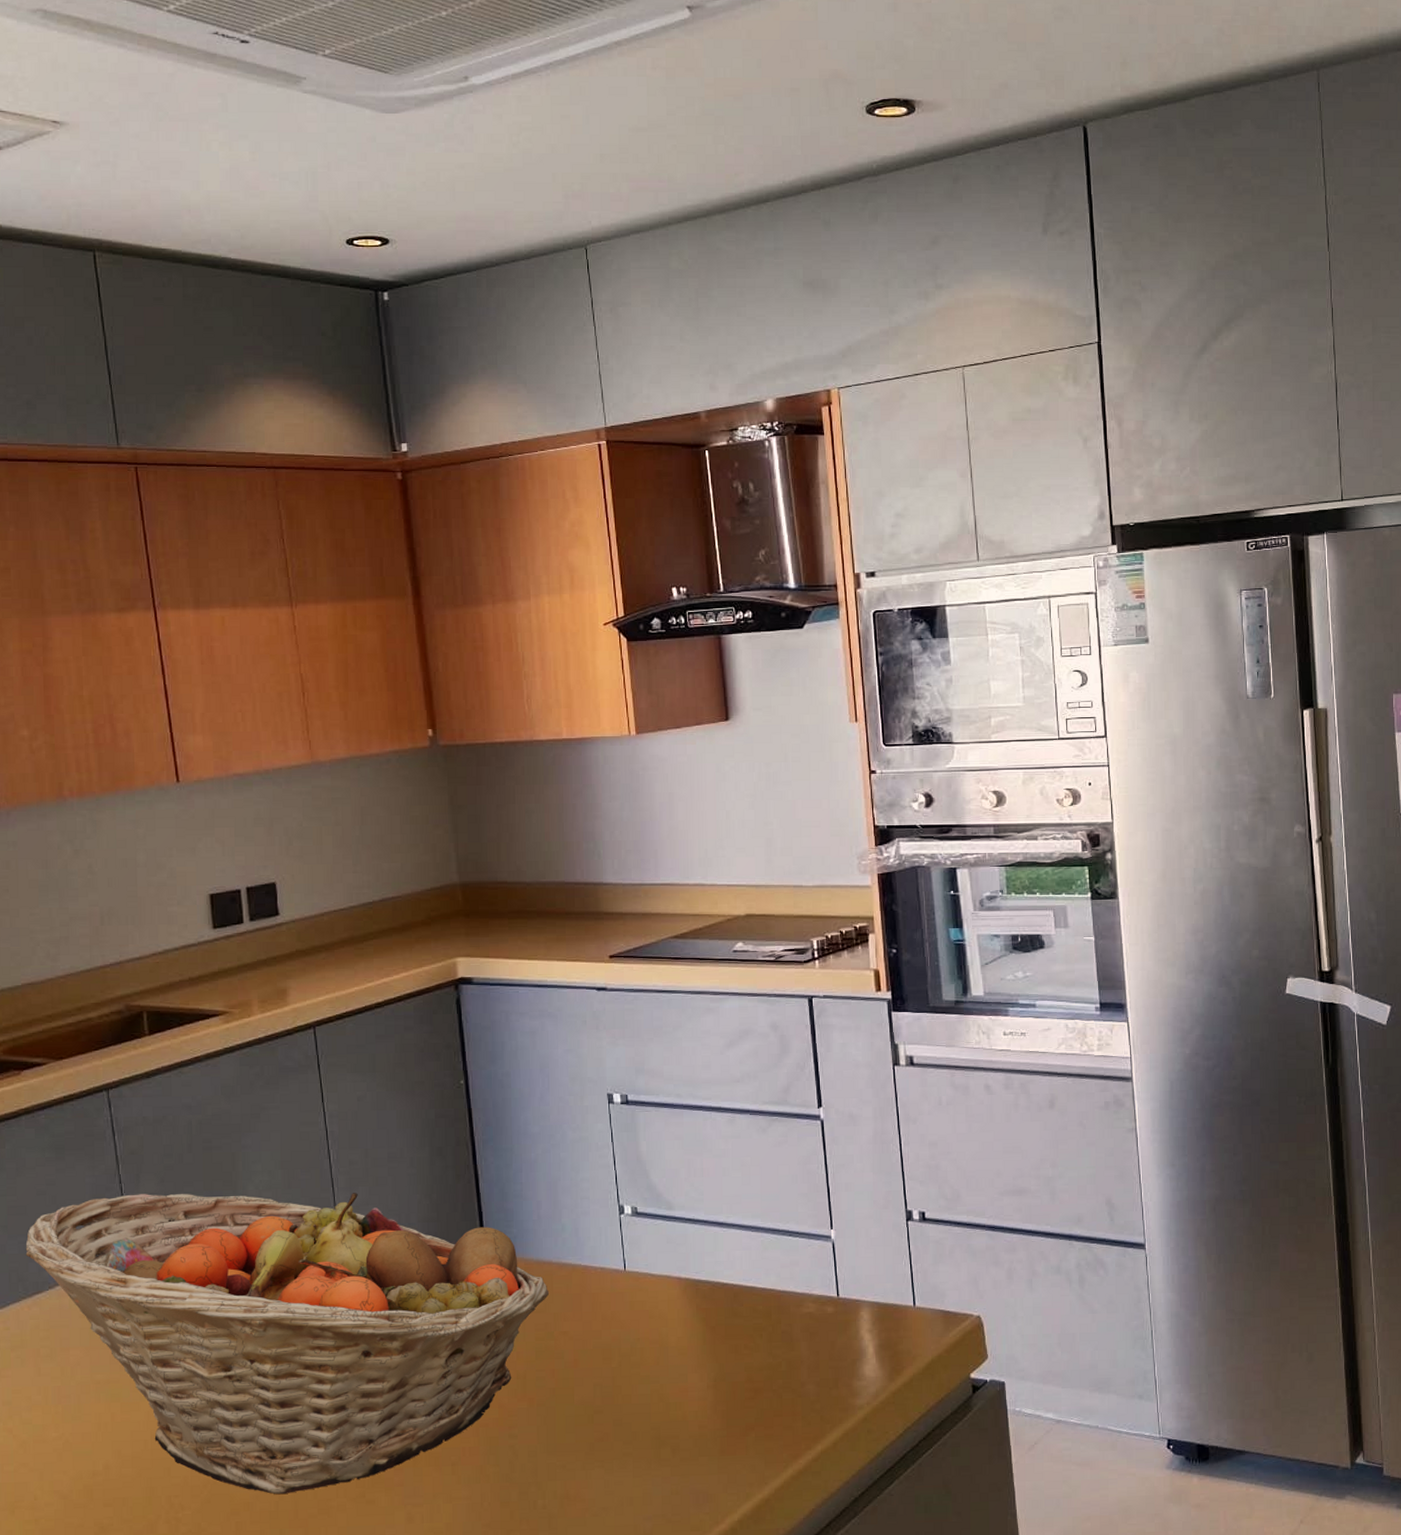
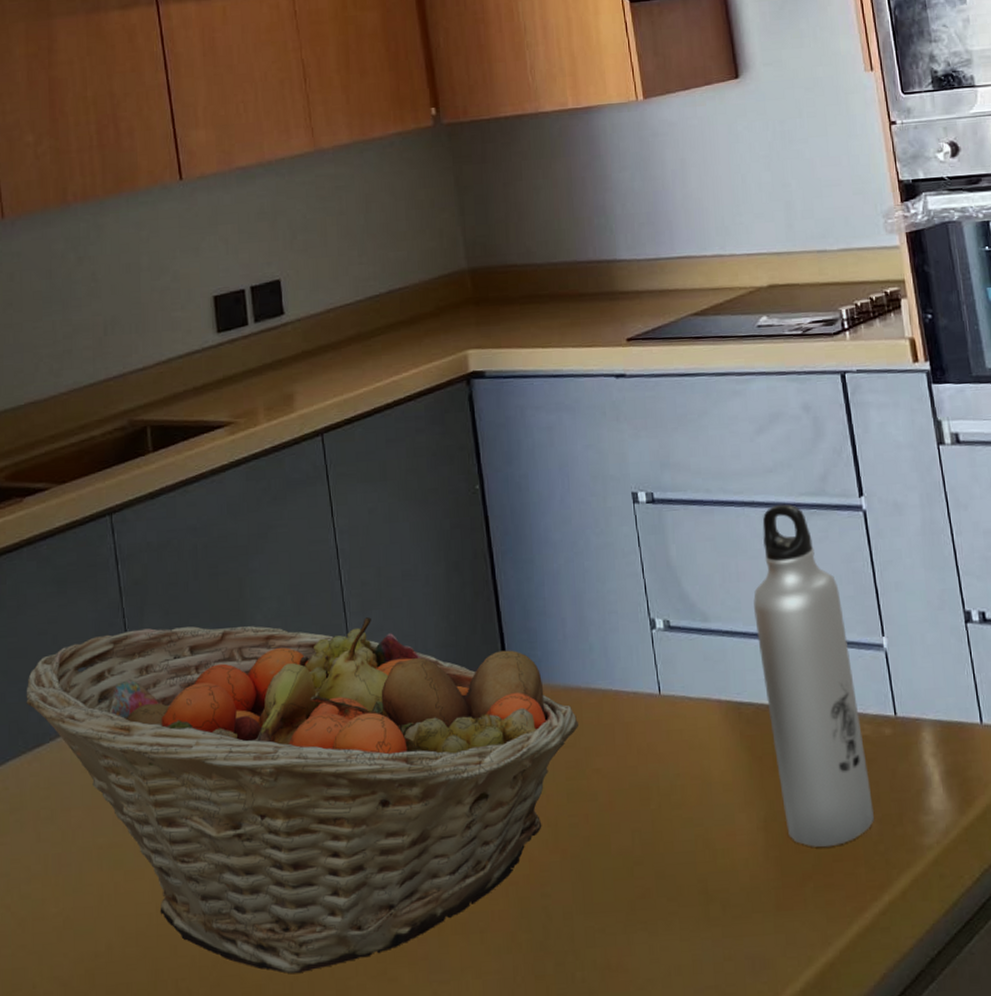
water bottle: none [715,1110,813,1405] -> present [753,504,874,848]

